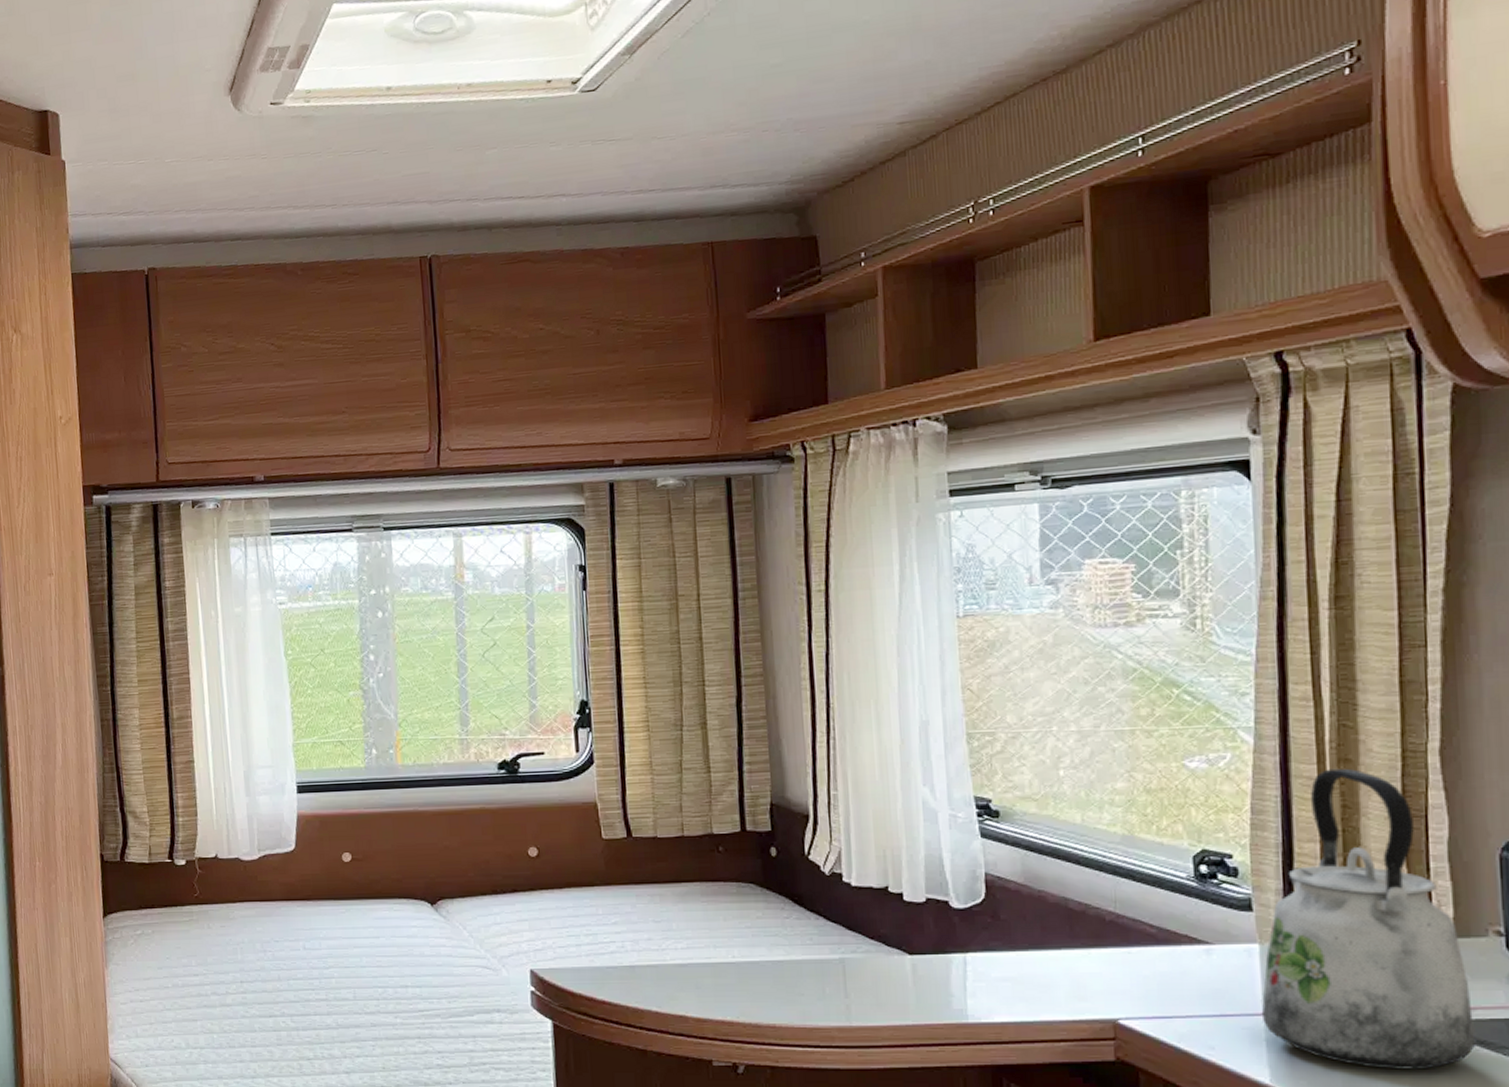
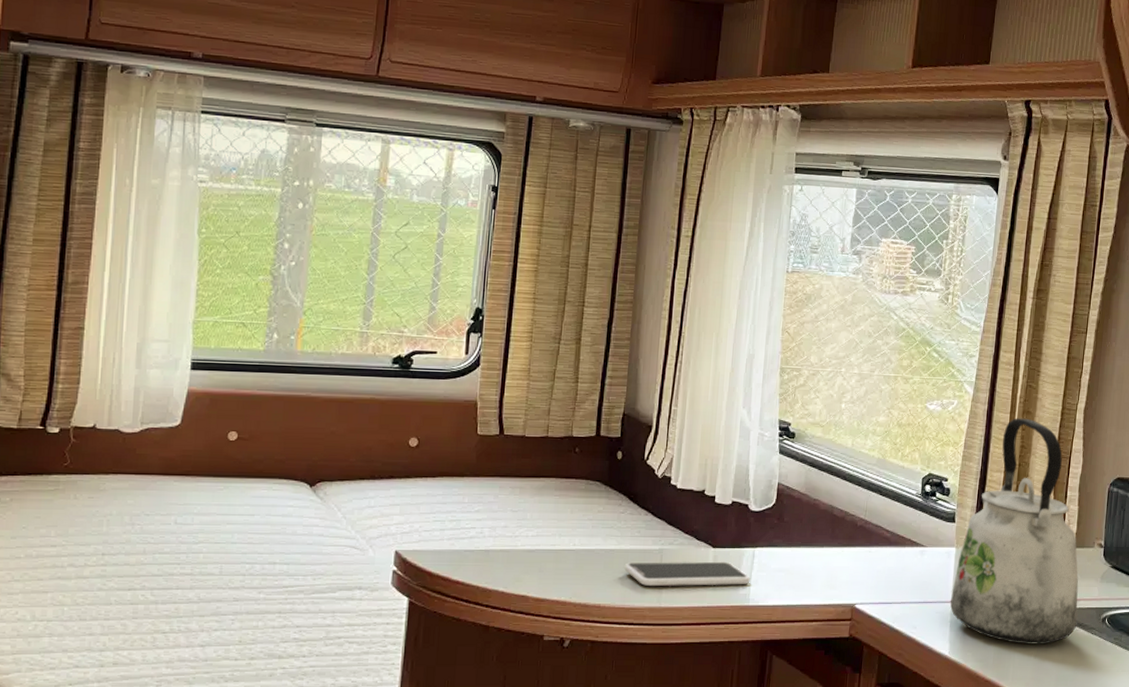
smartphone: none [798,970,965,1002] -> present [624,561,750,586]

